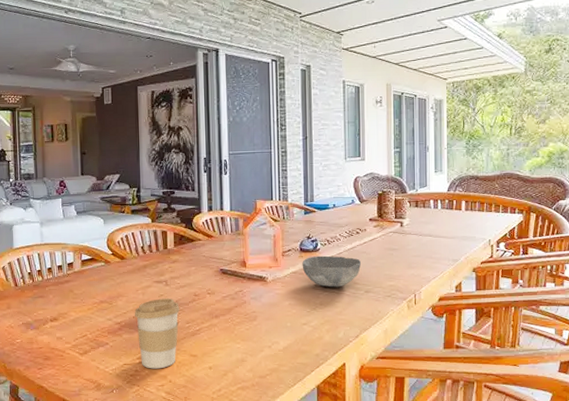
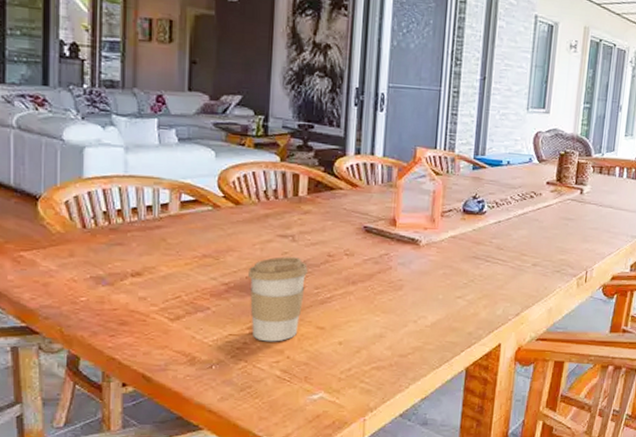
bowl: present [302,255,362,288] -> none [463,219,532,258]

